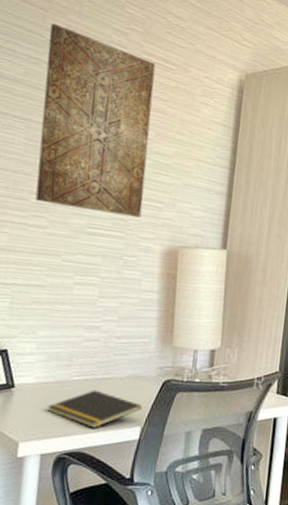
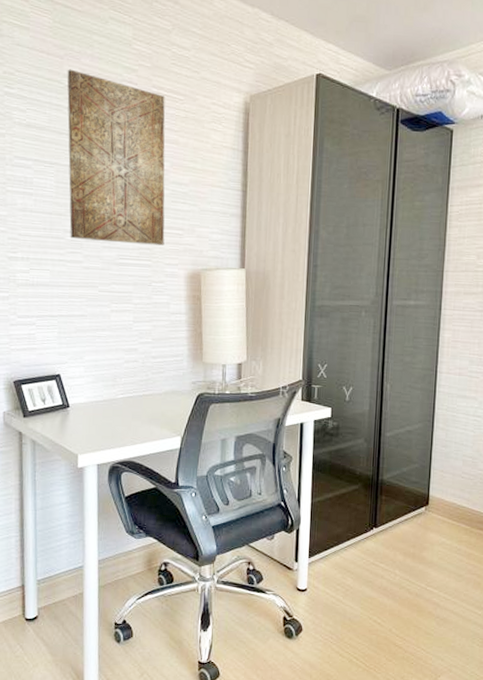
notepad: present [47,390,142,428] -> none [98,406,180,440]

